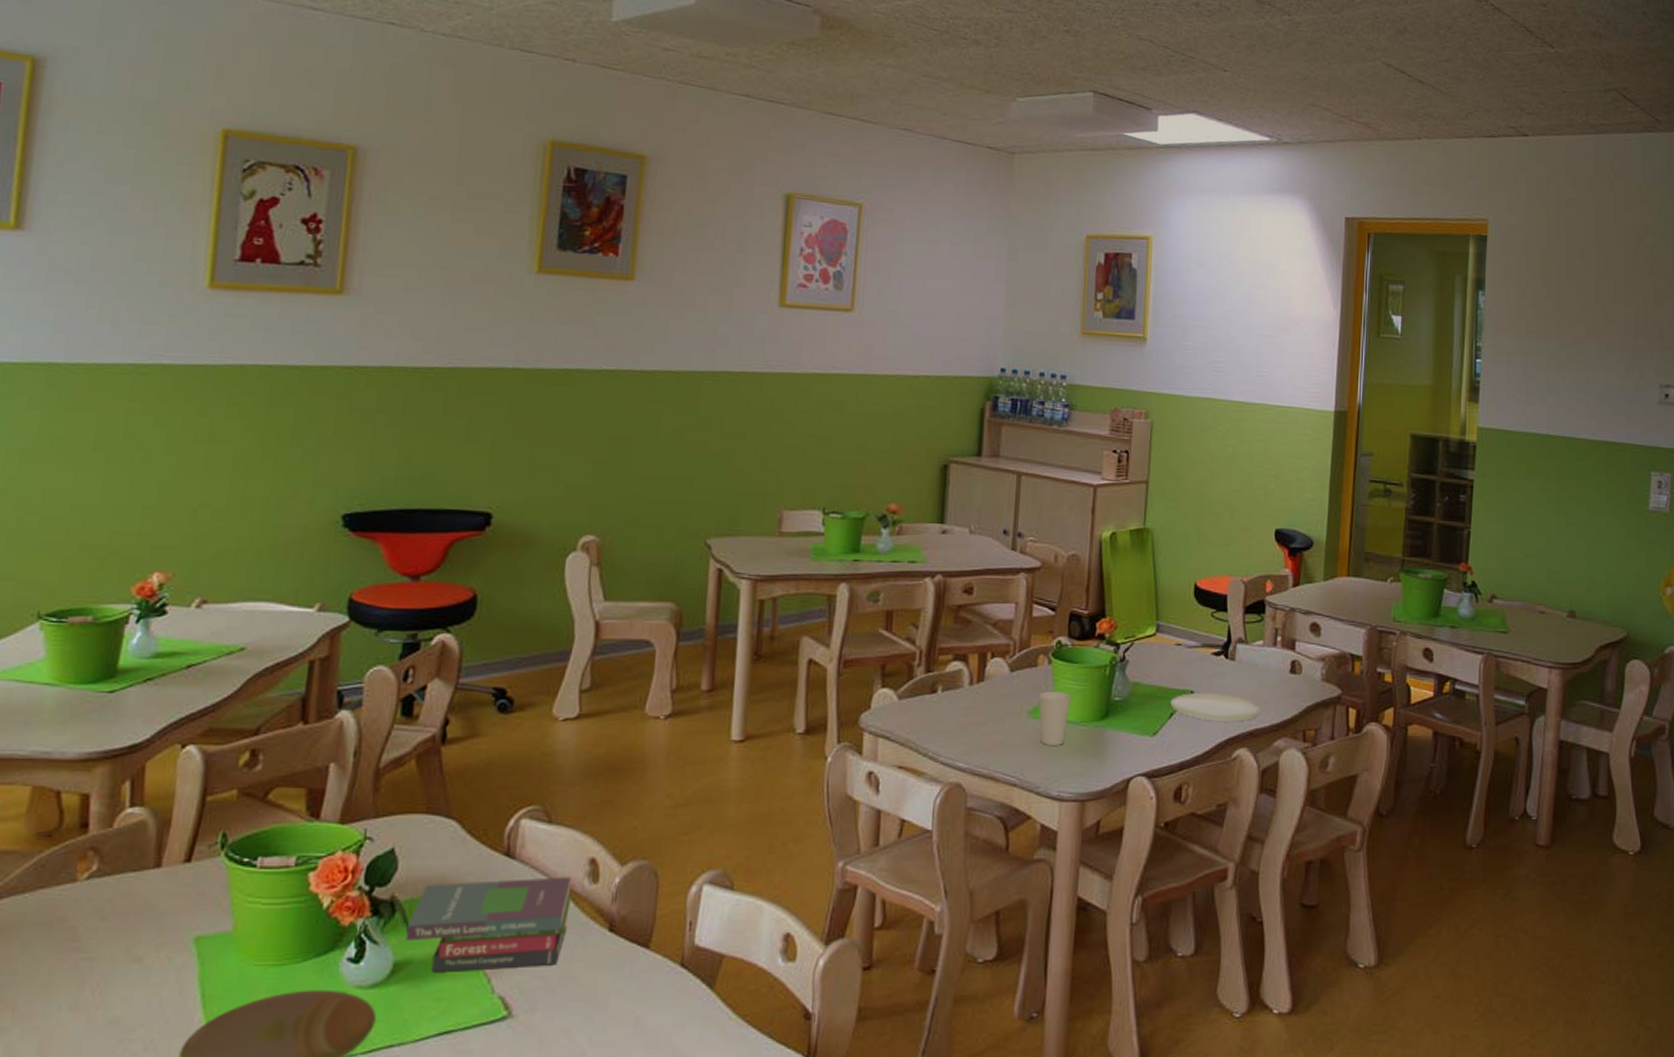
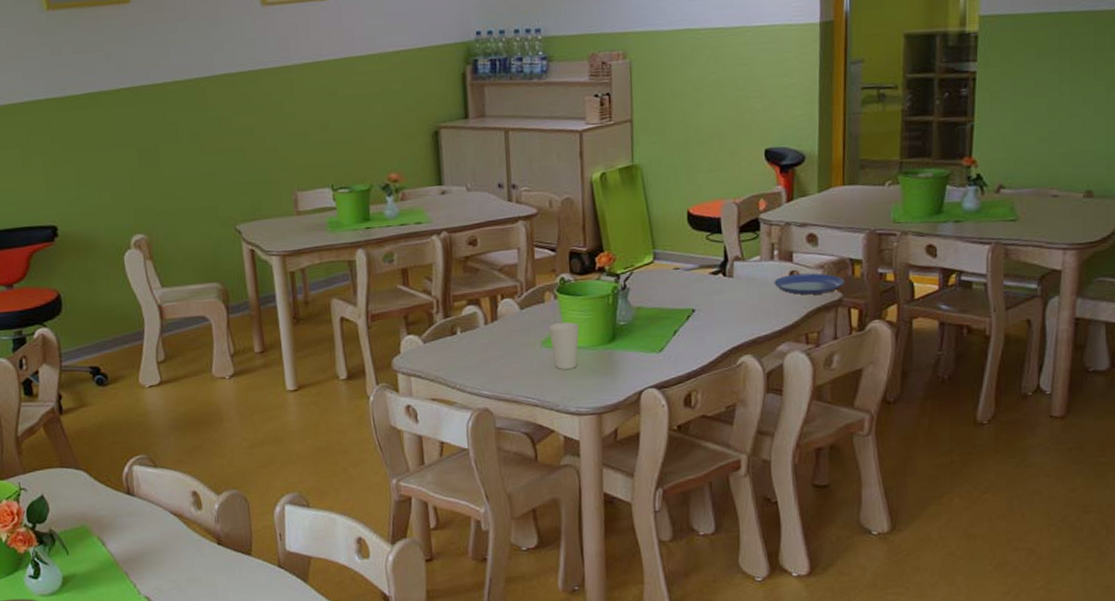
books: present [405,877,572,972] -> none [65,506,186,582]
plate: present [1169,692,1260,722] -> none [672,308,762,335]
plate: none [1275,664,1345,689] -> present [774,273,845,295]

